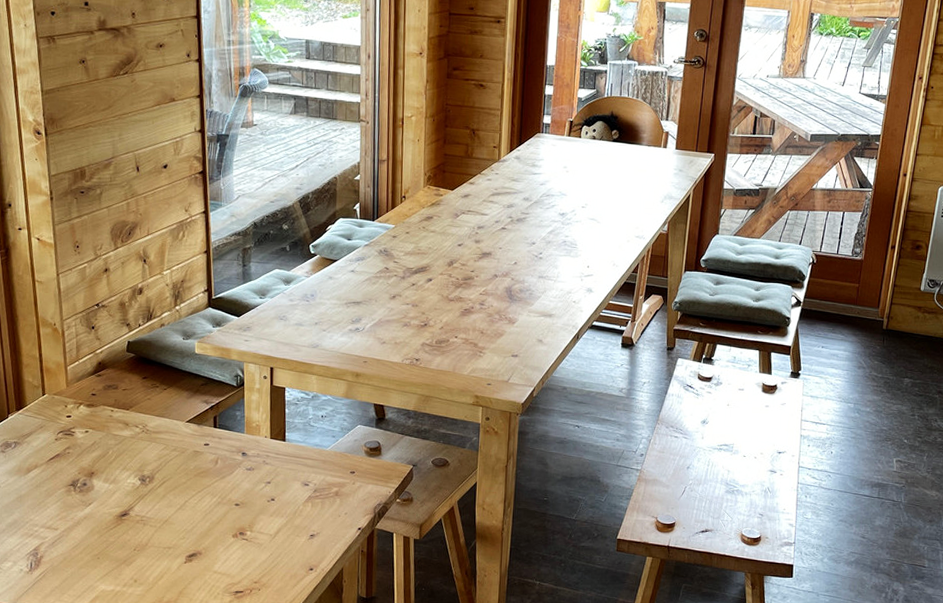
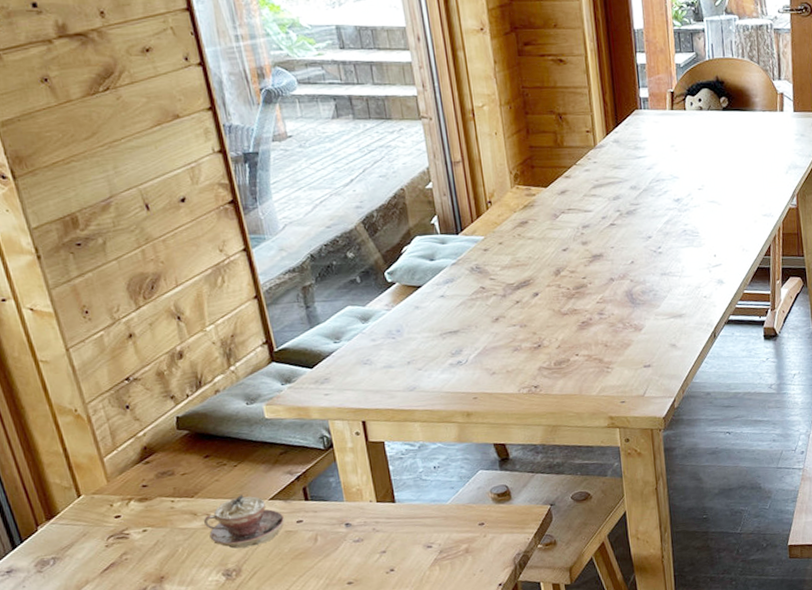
teacup: none [132,414,195,459] -> present [203,495,285,549]

